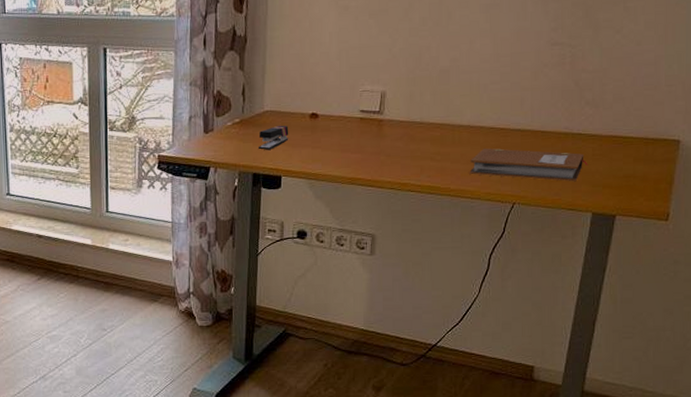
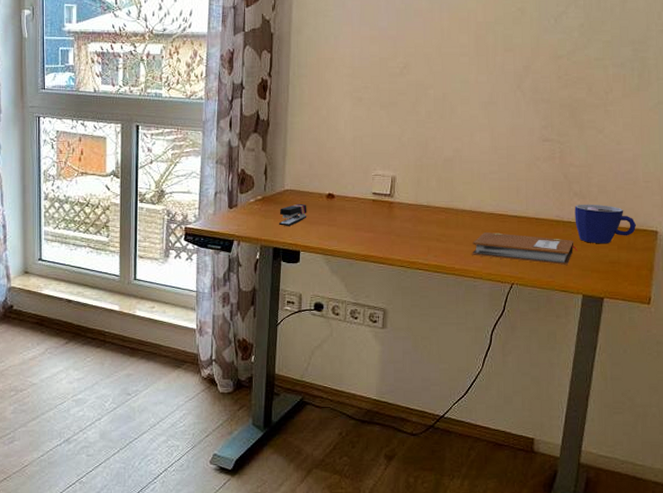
cup: none [586,113,655,157] -> present [574,204,636,244]

